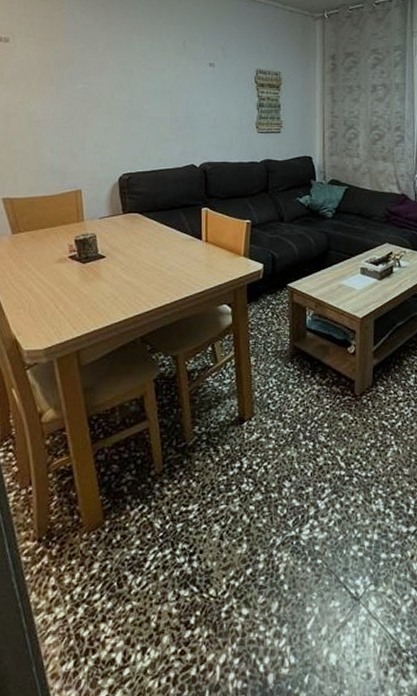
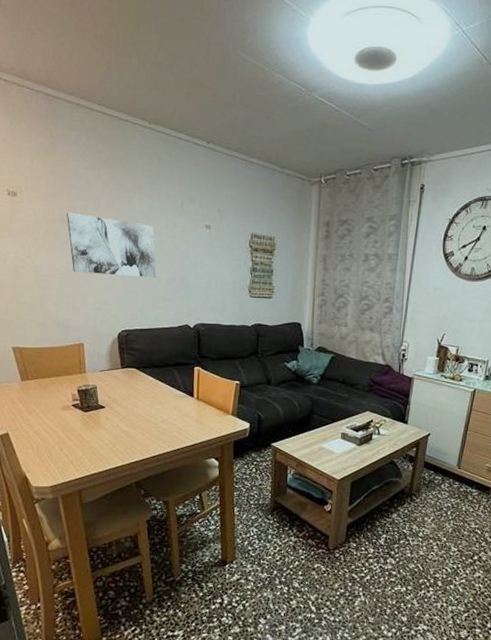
wall art: none [63,56,159,118] -> present [67,212,157,277]

